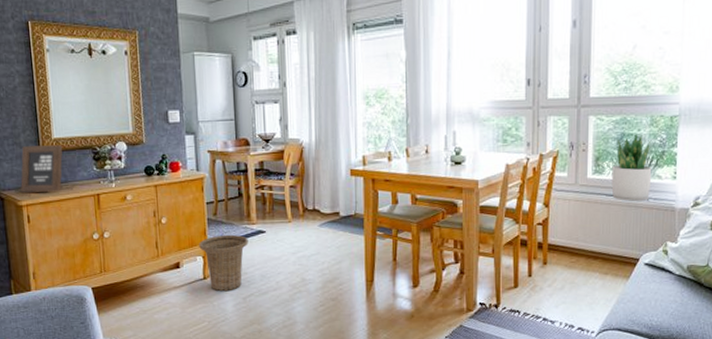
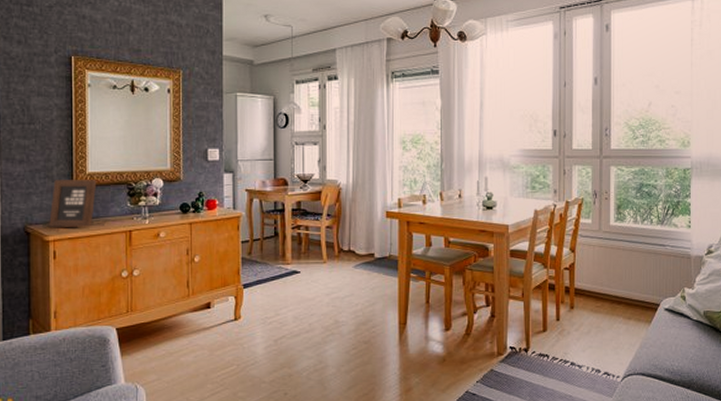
basket: present [199,234,248,292] -> none [231,274,282,334]
planter: present [611,134,652,202] -> none [632,184,669,249]

